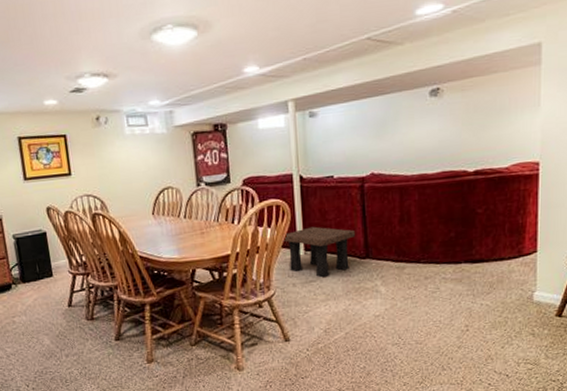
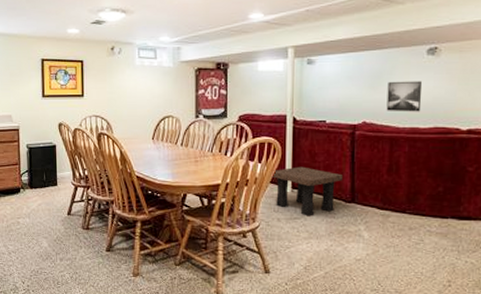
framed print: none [393,124,428,160] -> present [386,80,423,112]

